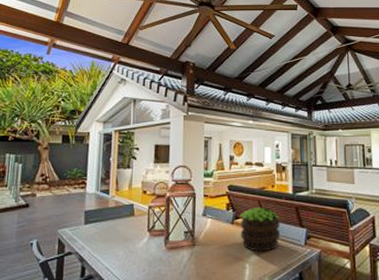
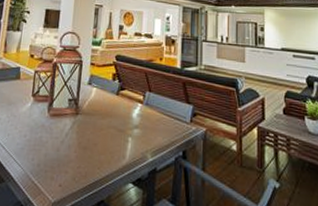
potted plant: present [240,207,281,252] -> none [125,79,167,127]

